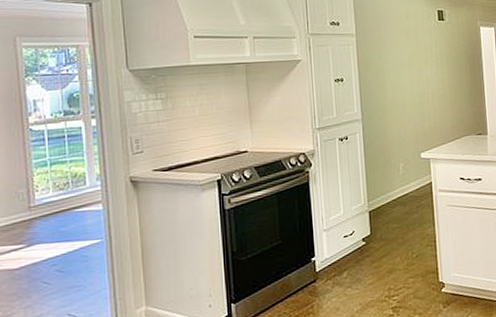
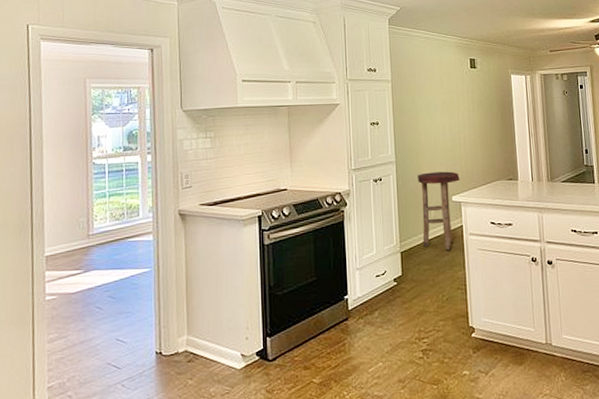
stool: none [384,127,429,208] -> present [417,171,460,250]

